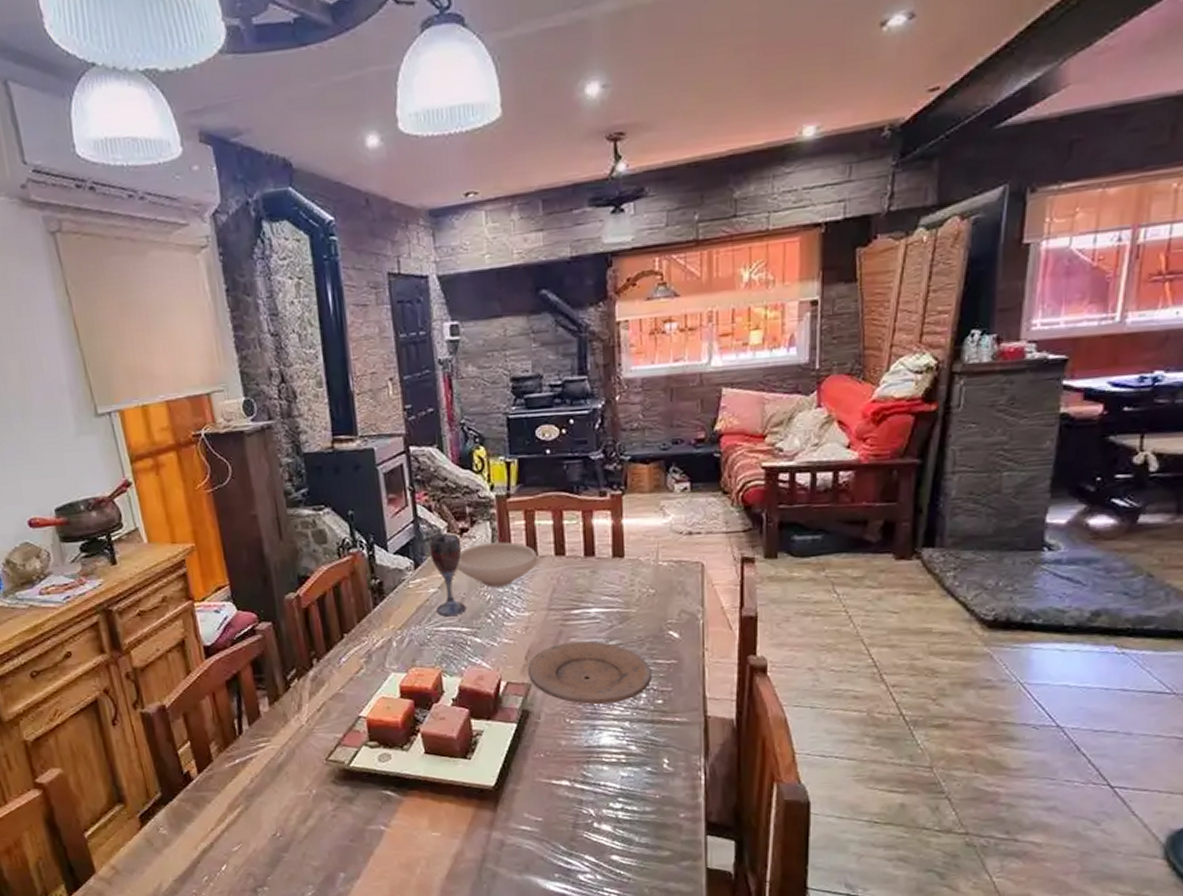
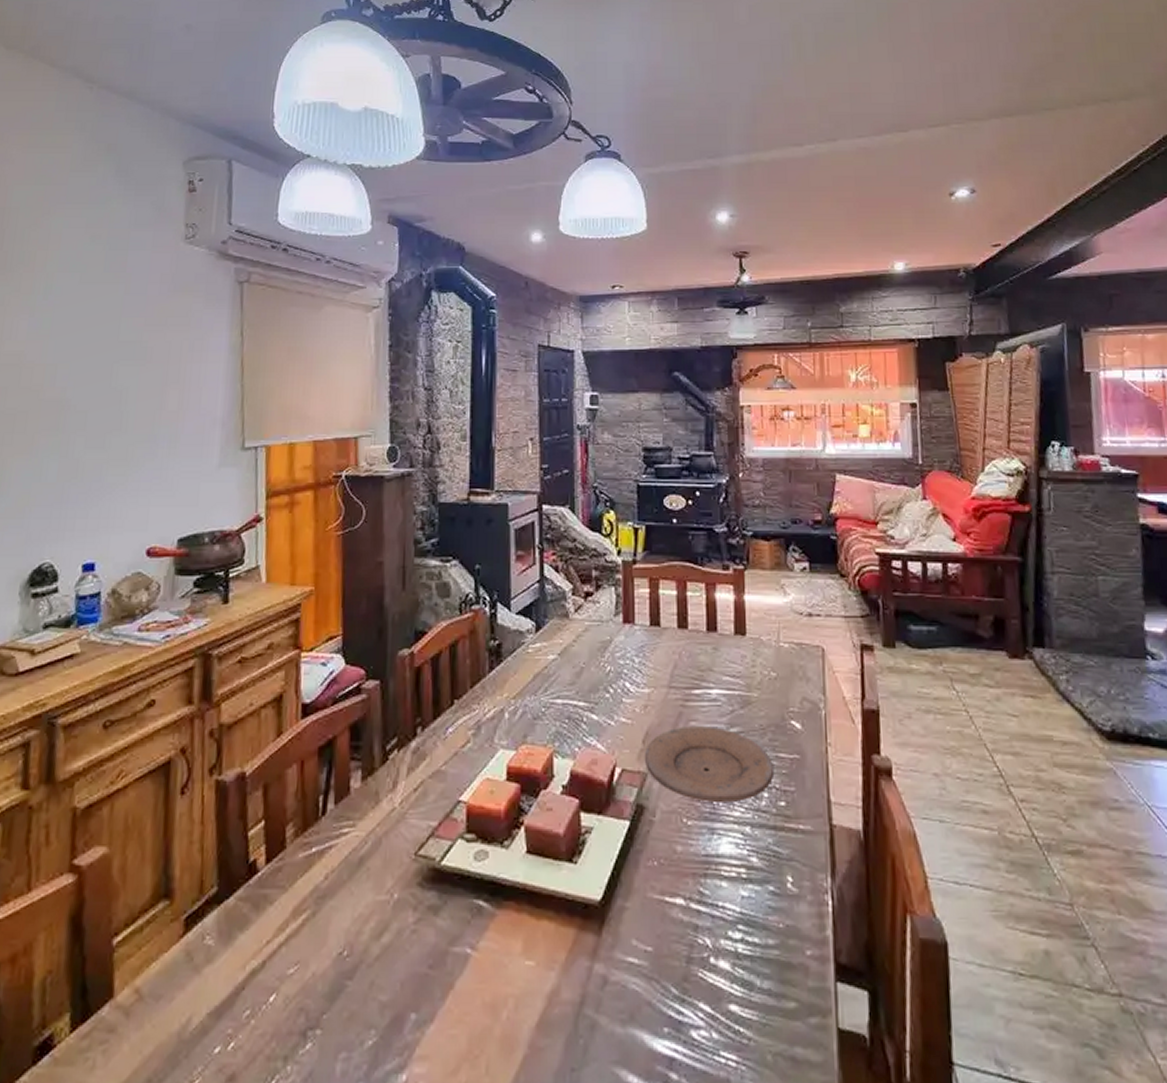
cup: present [429,533,466,617] -> none [553,597,585,688]
bowl: present [457,542,538,588] -> none [579,610,661,658]

